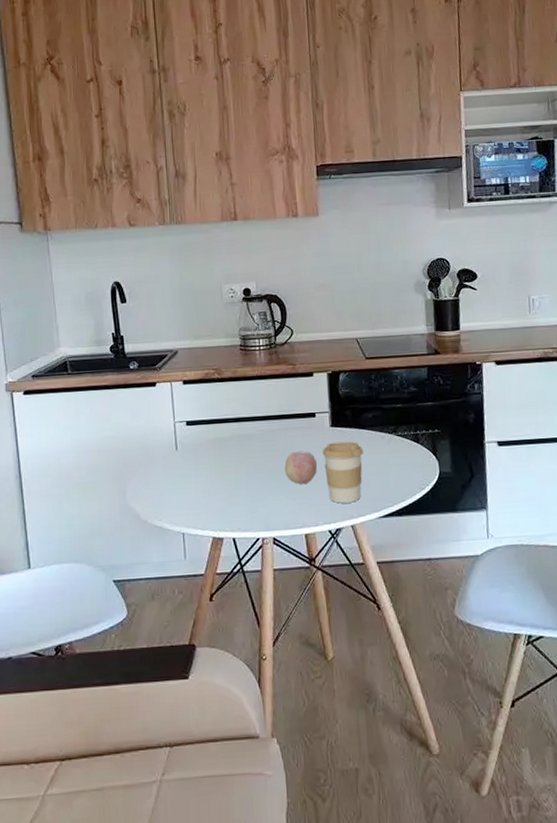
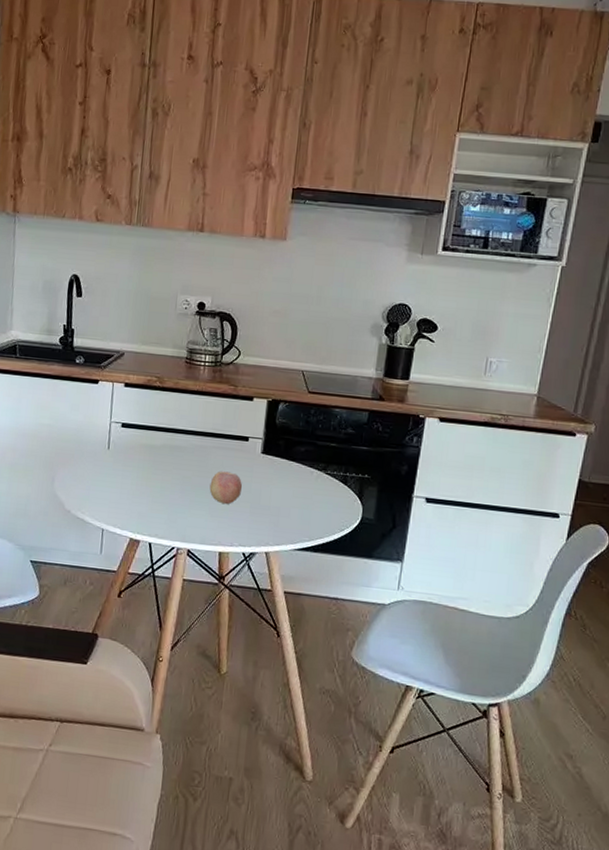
coffee cup: present [322,441,363,504] -> none [248,468,290,531]

